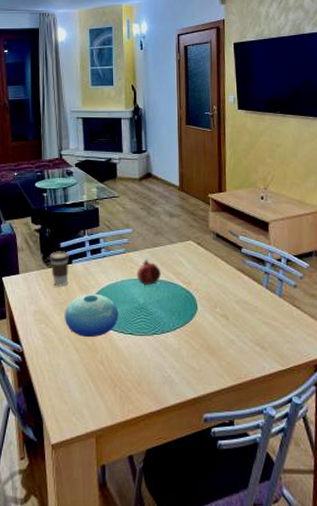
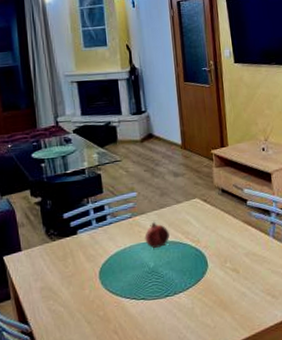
coffee cup: present [50,251,69,287] -> none [53,222,75,260]
bowl: present [65,293,119,337] -> none [73,262,130,308]

